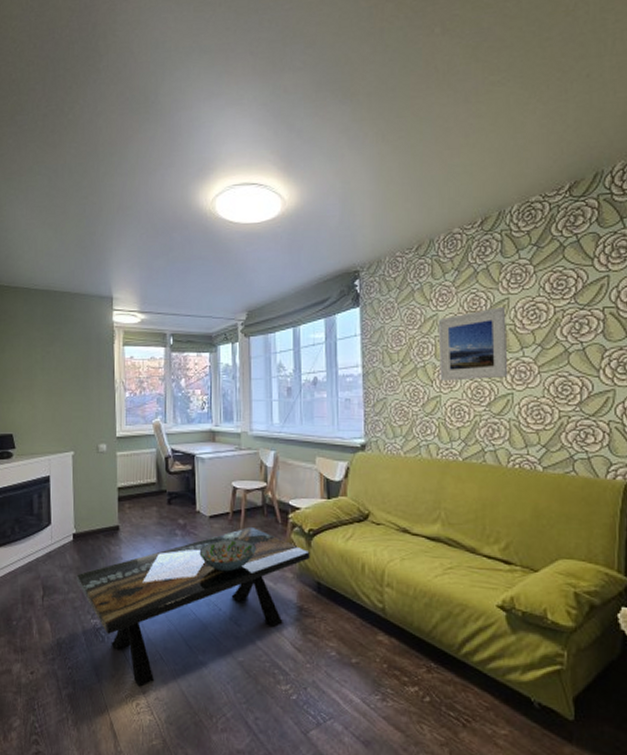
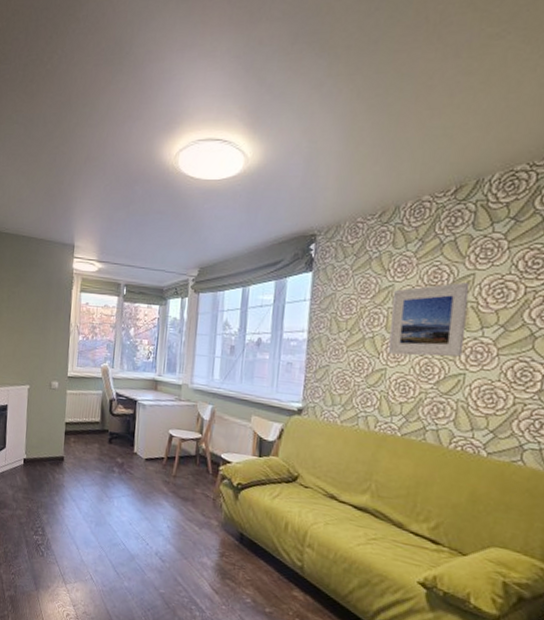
coffee table: present [76,526,310,688] -> none [23,473,236,601]
decorative bowl: present [199,538,257,572] -> none [133,481,187,512]

